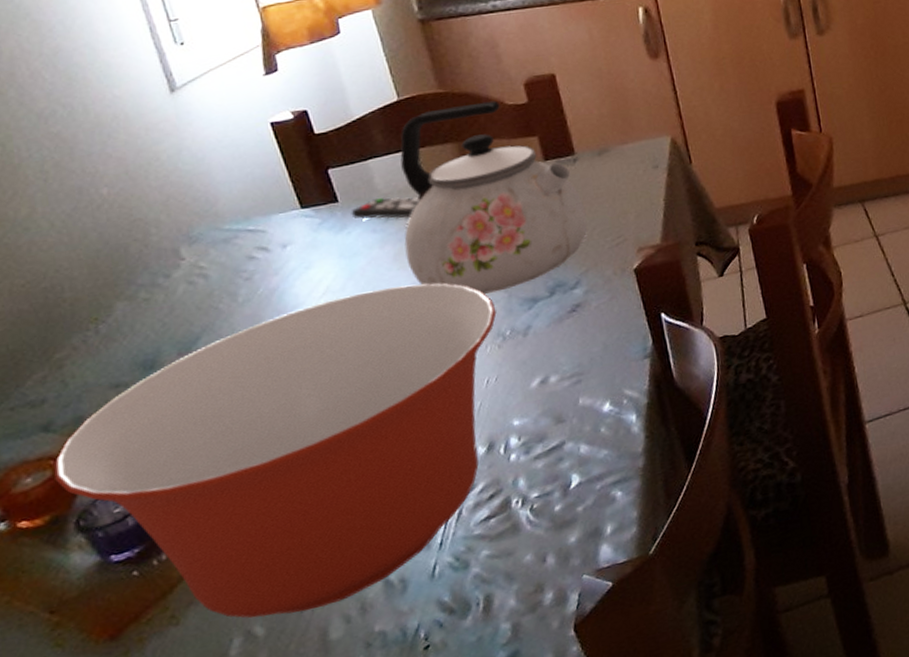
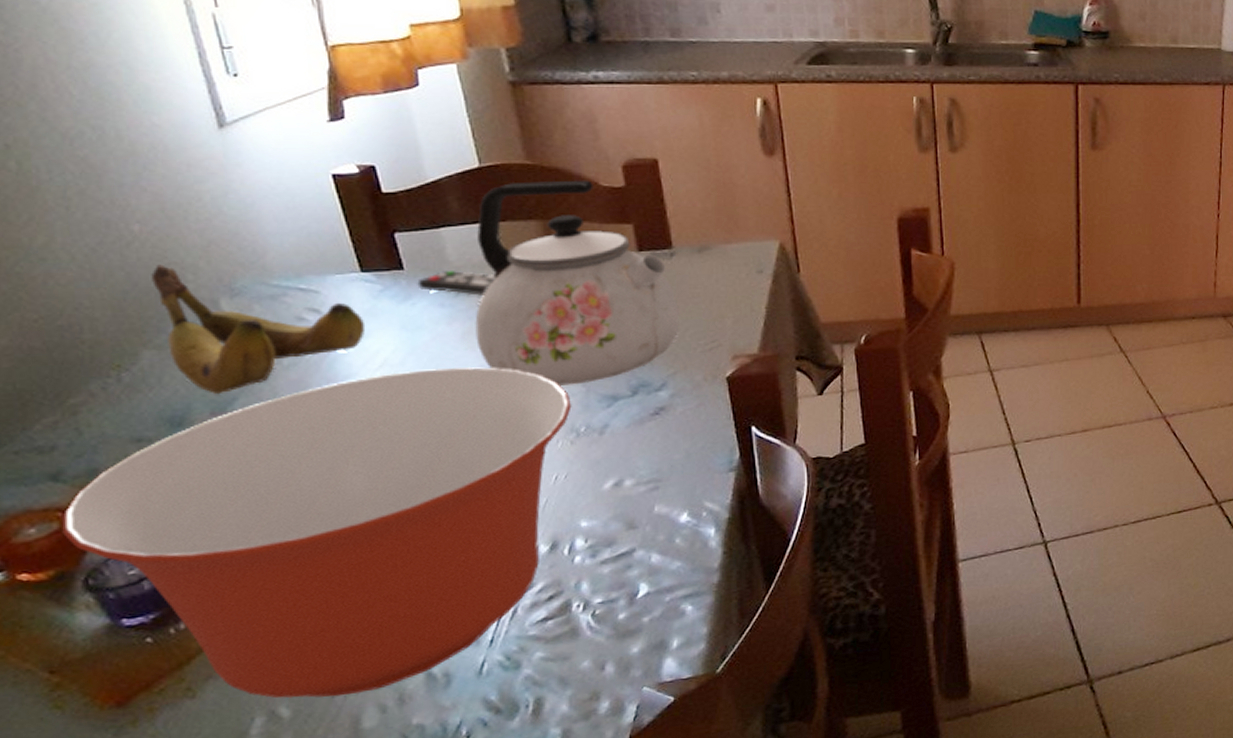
banana: none [120,221,309,336] -> present [151,264,366,395]

